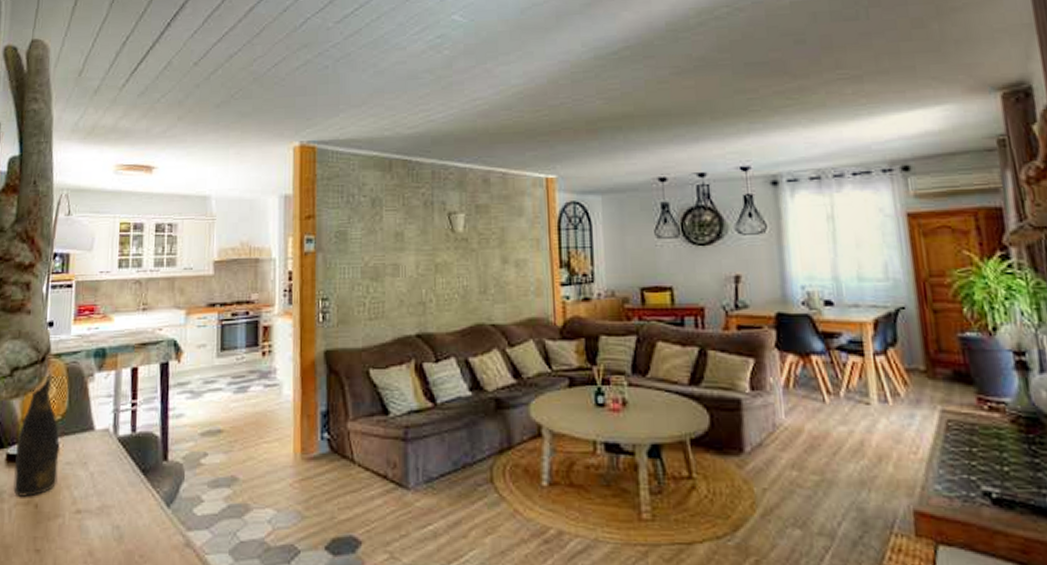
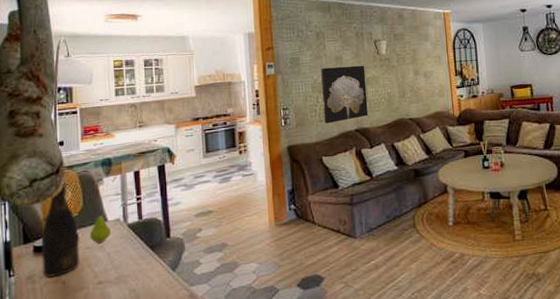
fruit: none [72,416,97,457] -> present [89,211,110,243]
wall art: none [375,245,435,324] -> present [321,65,368,124]

